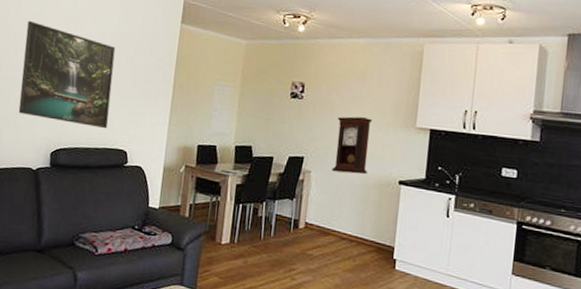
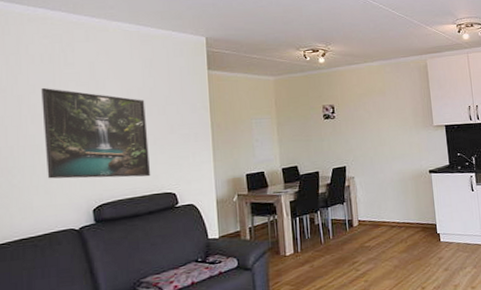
pendulum clock: present [331,116,373,175] -> none [368,125,402,174]

